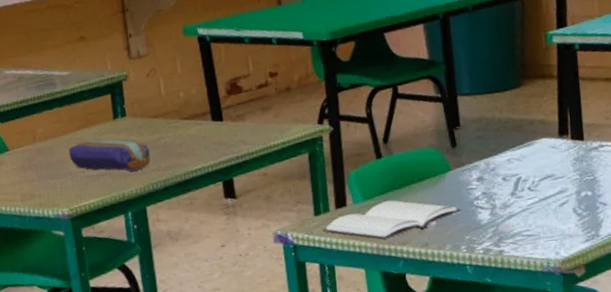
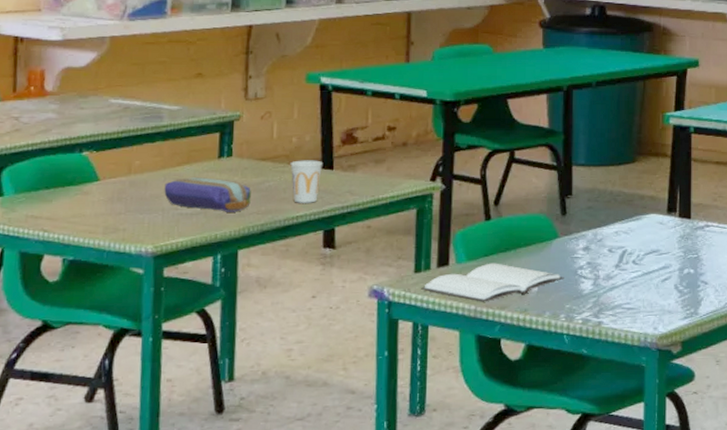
cup: none [181,113,213,157] -> present [290,160,323,203]

